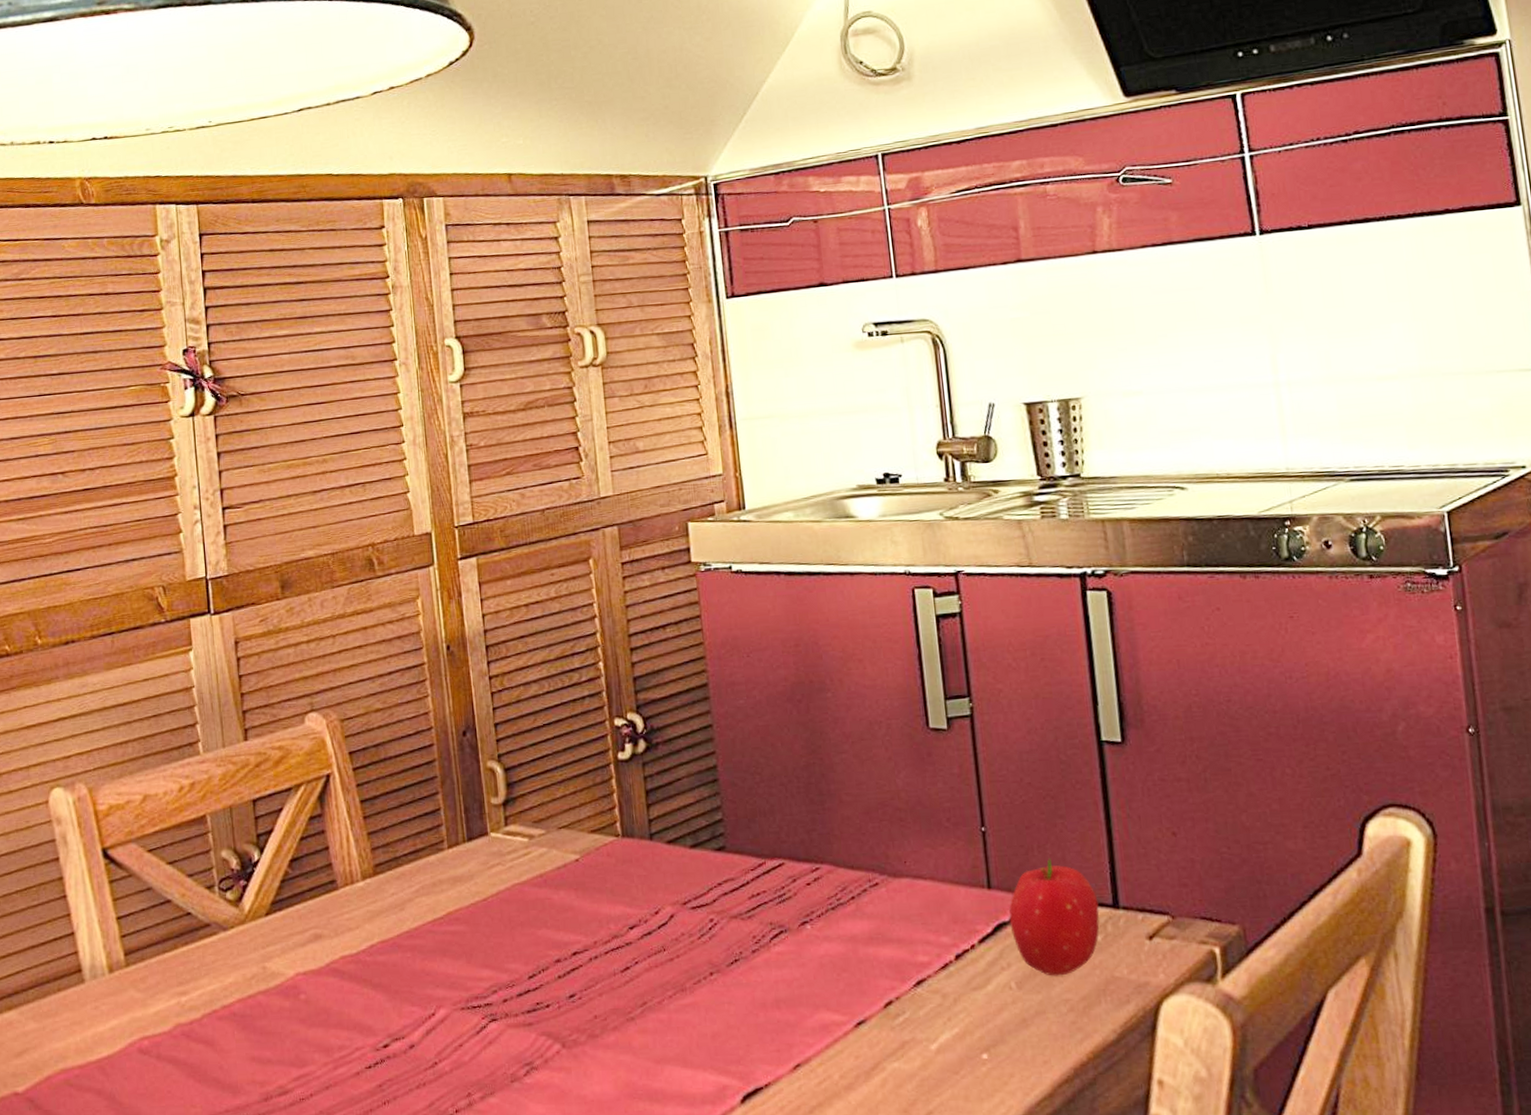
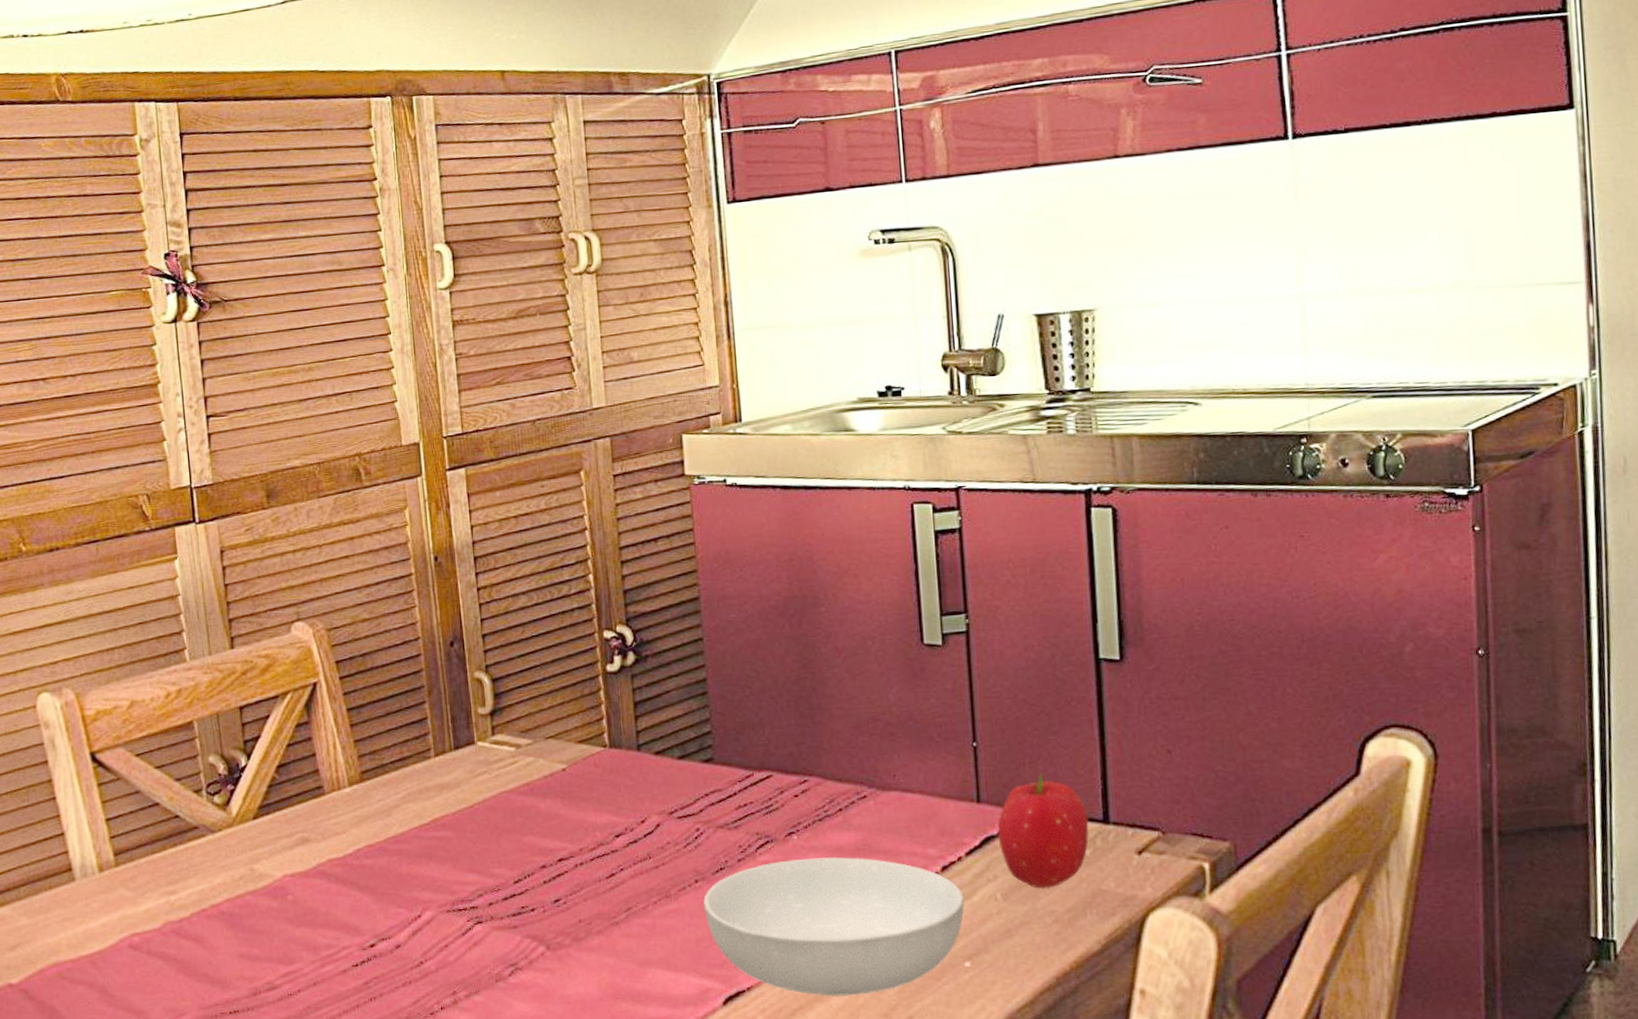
serving bowl: none [719,946,980,1092] -> present [703,857,965,996]

